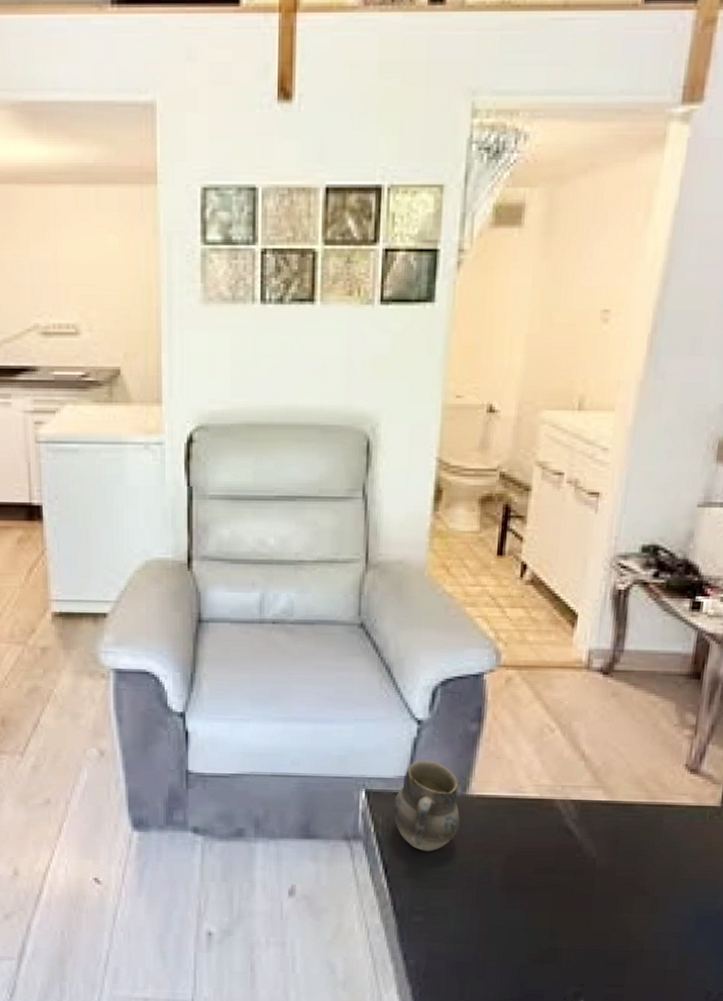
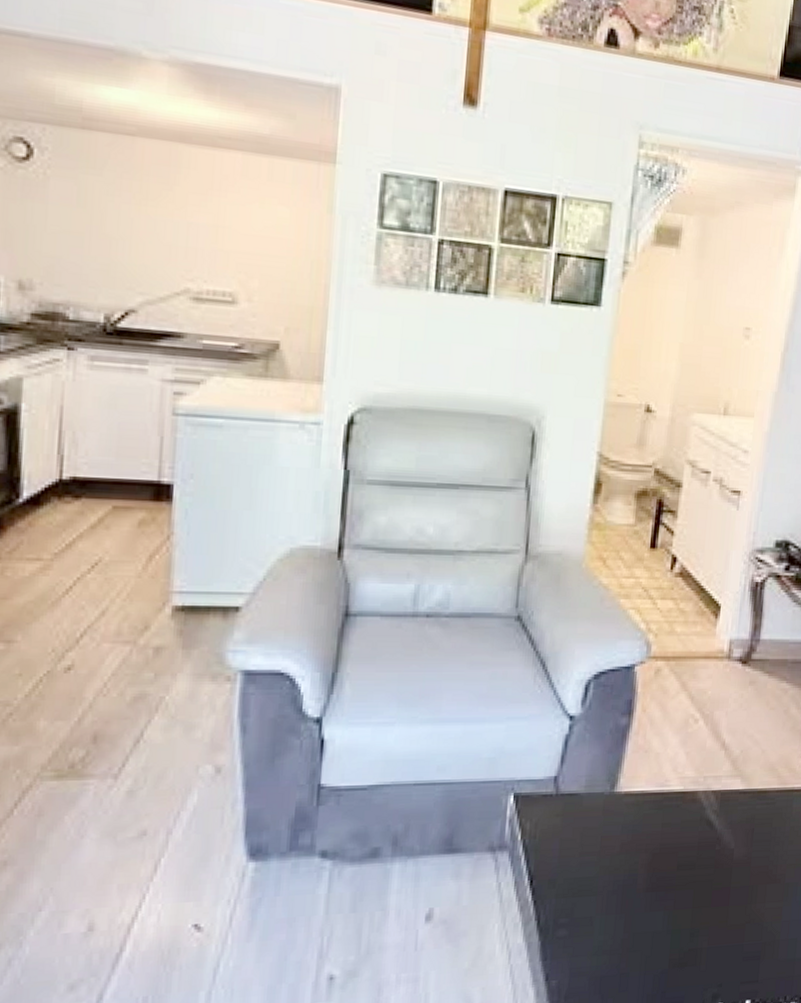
cup: present [392,760,461,851] -> none [541,757,608,857]

